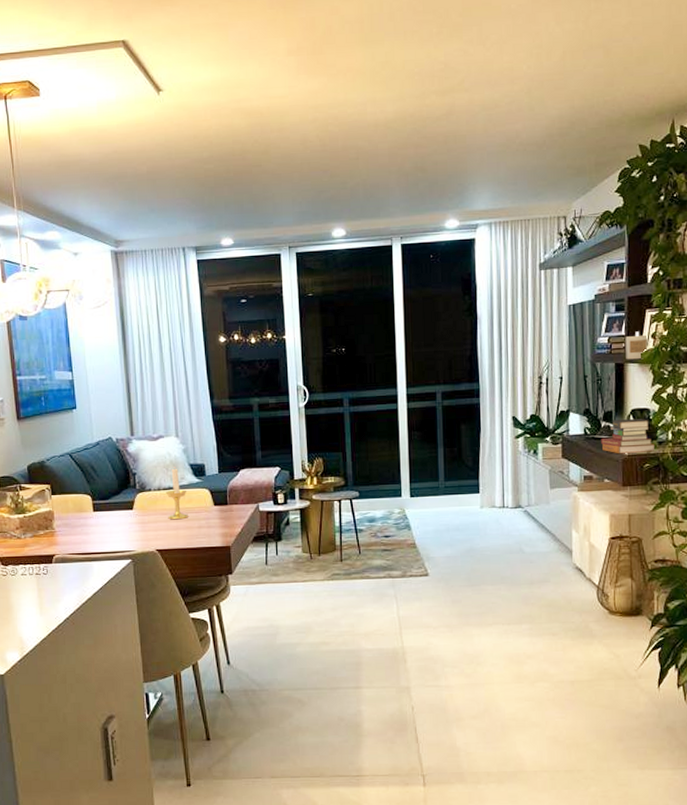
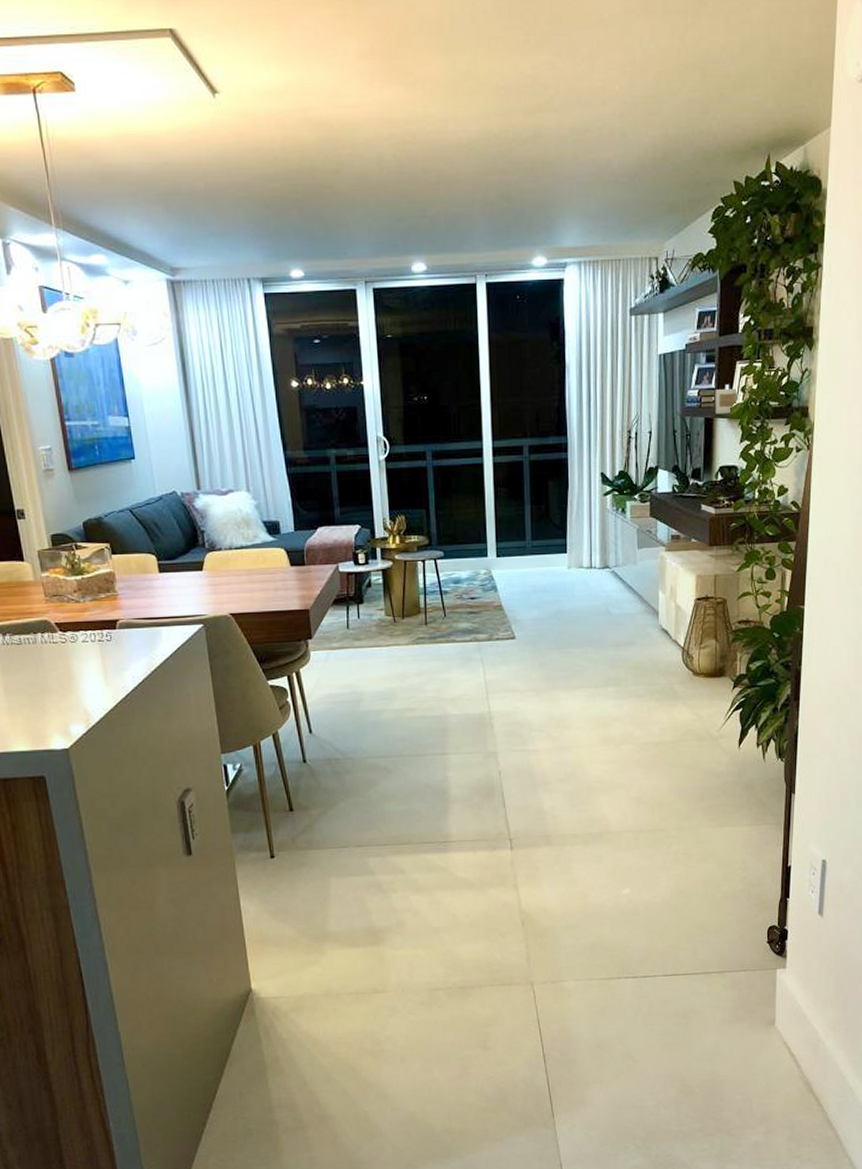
candlestick: present [166,467,188,520] -> none [238,524,263,582]
books: present [601,419,655,454] -> none [689,476,742,513]

